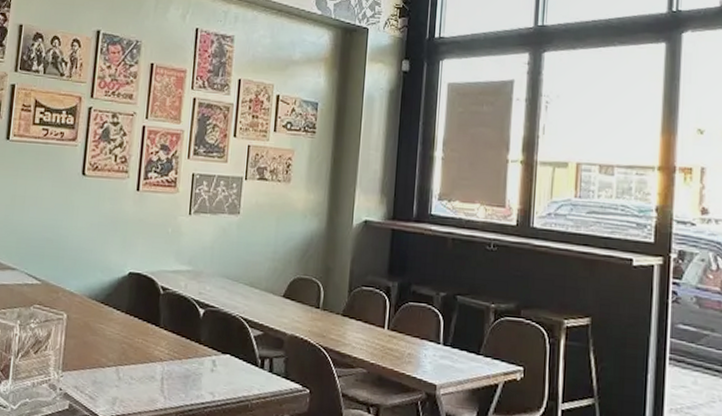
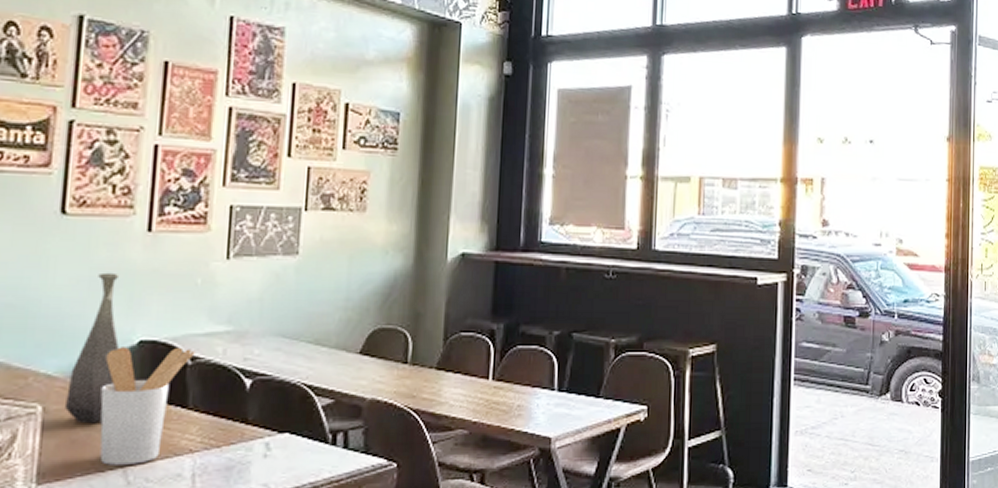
bottle: none [81,219,117,332] -> present [65,272,120,424]
utensil holder: none [101,276,166,365] -> present [99,347,195,465]

